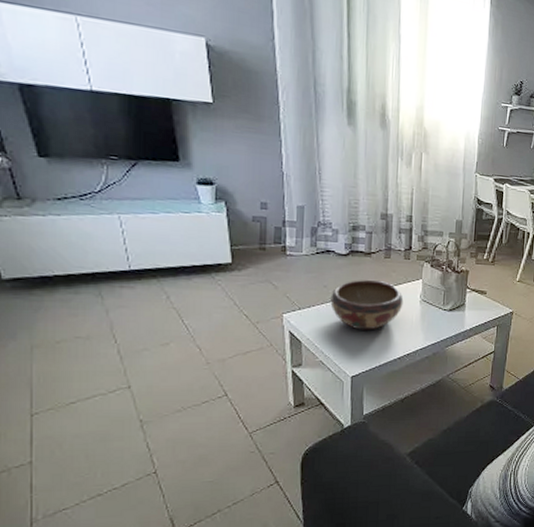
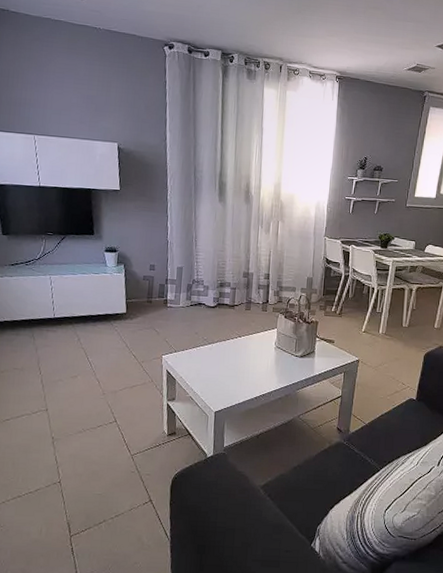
decorative bowl: present [330,279,404,330] -> none [200,328,261,372]

